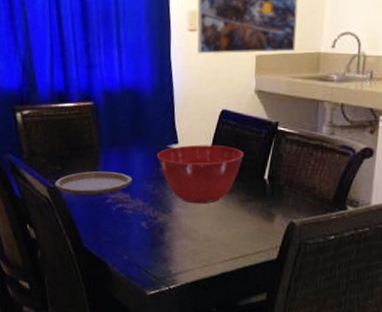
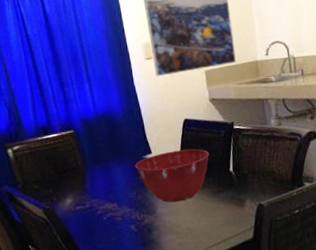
plate: present [55,171,133,195] -> none [49,186,117,212]

